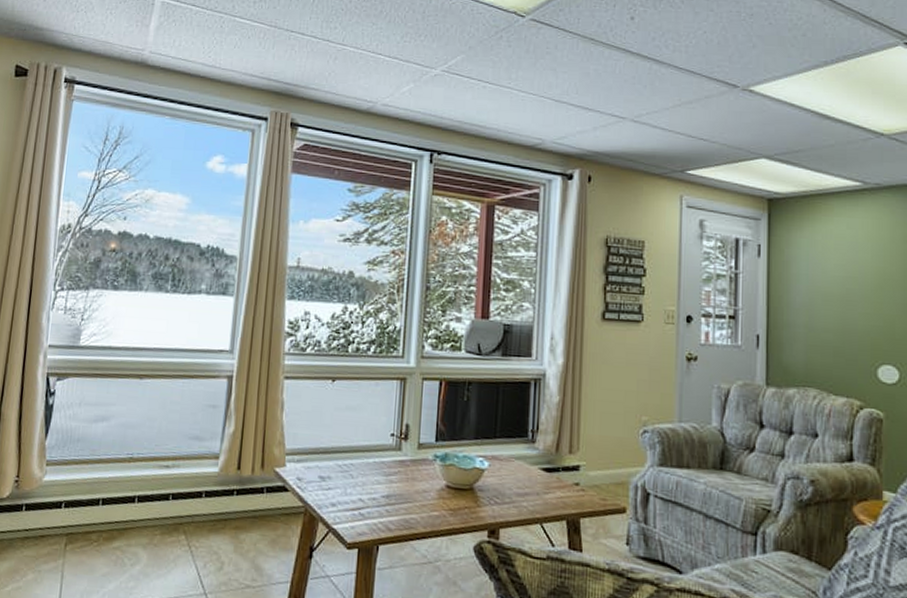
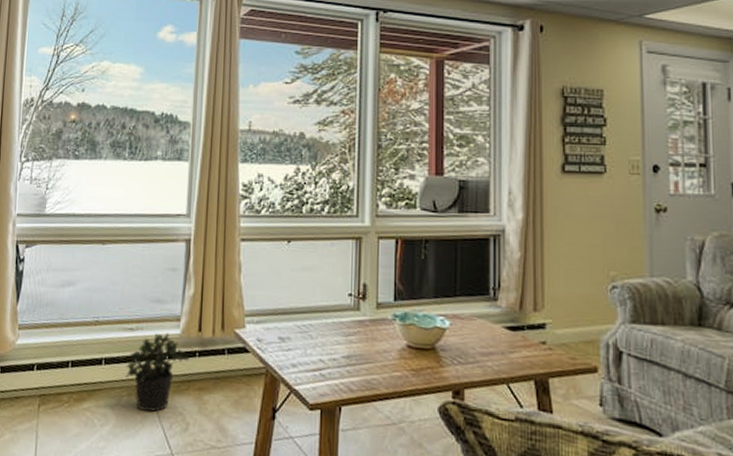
potted plant: none [159,471,227,552] -> present [125,333,189,412]

